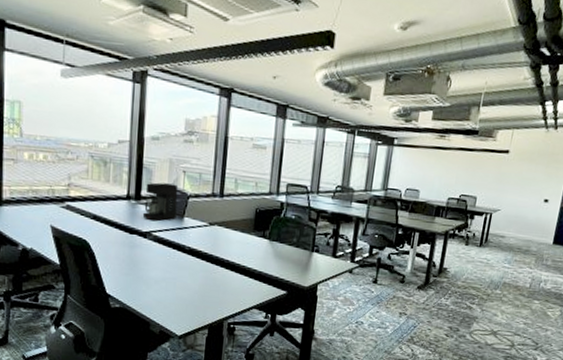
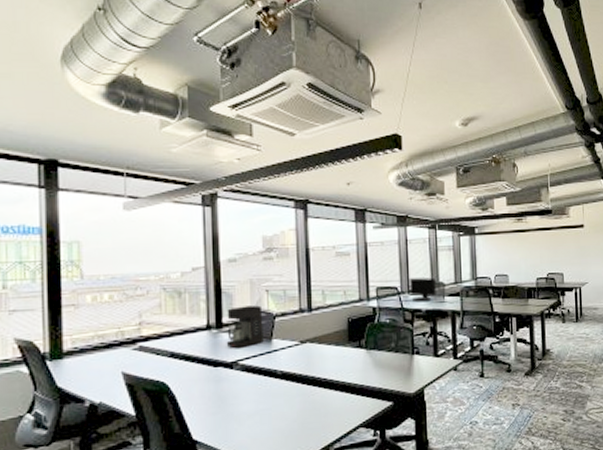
monitor: none [318,179,346,204] -> present [409,277,436,301]

